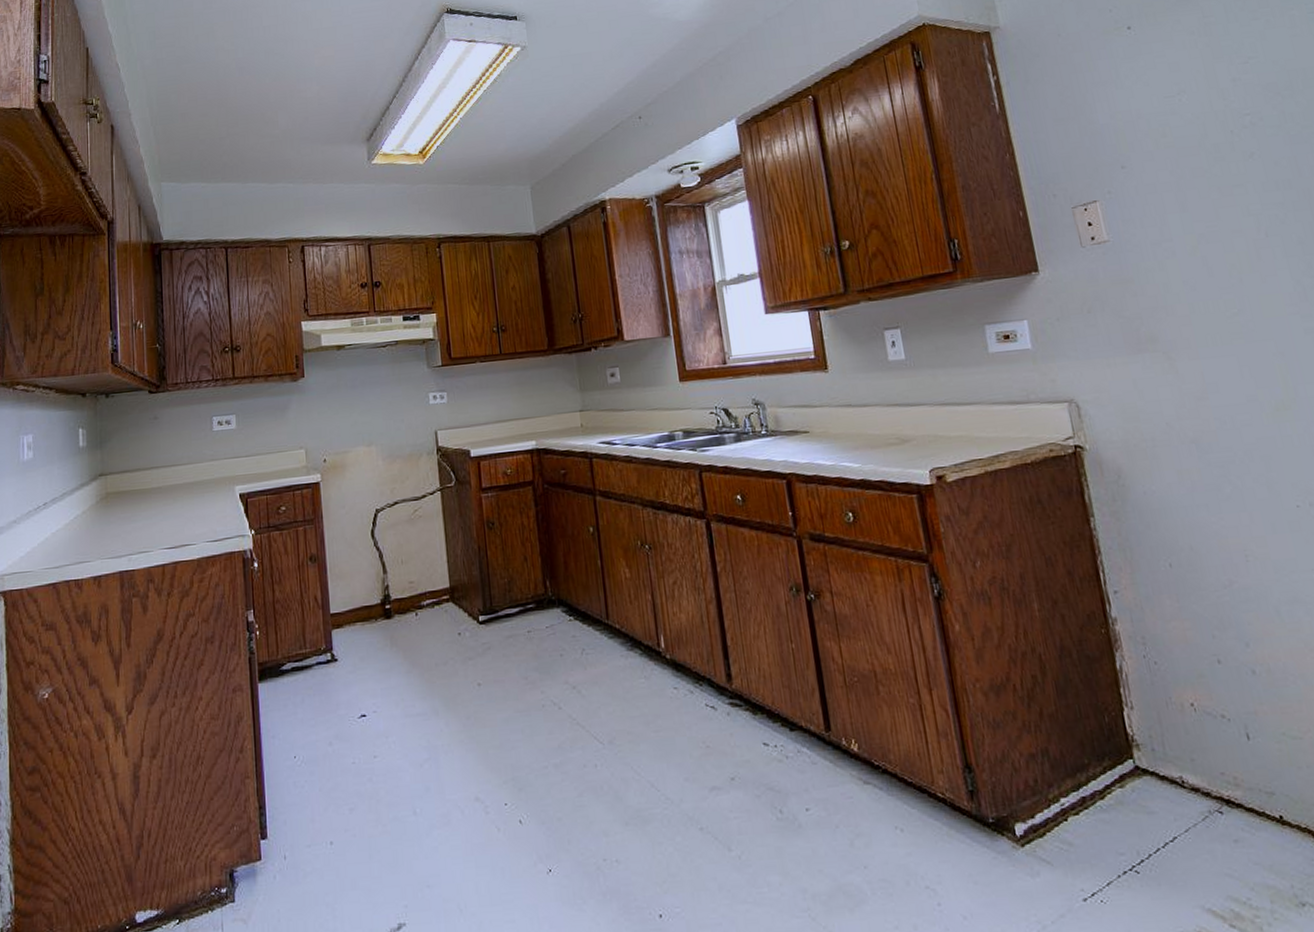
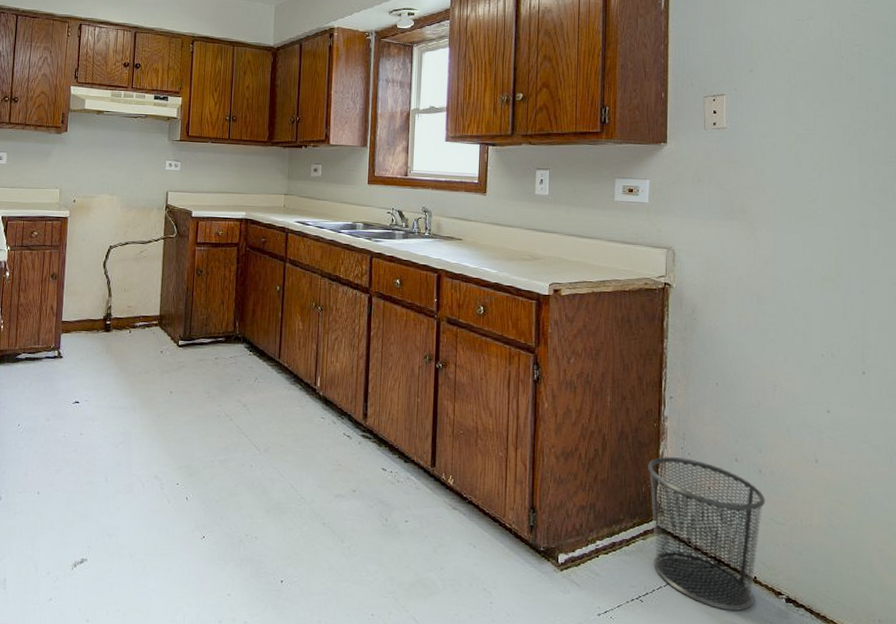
waste bin: none [1105,669,1288,868] -> present [648,456,766,611]

